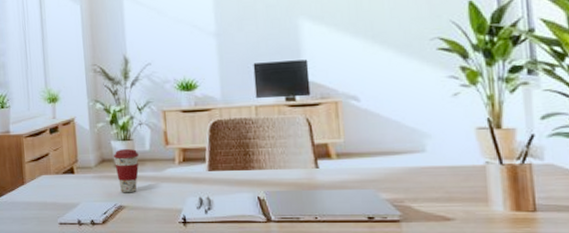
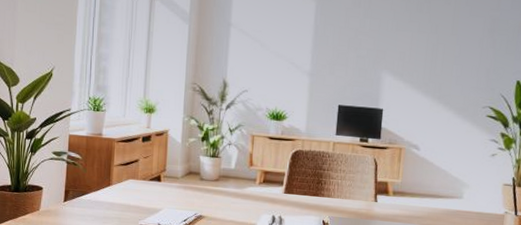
coffee cup: present [114,149,139,193] -> none [200,165,224,205]

